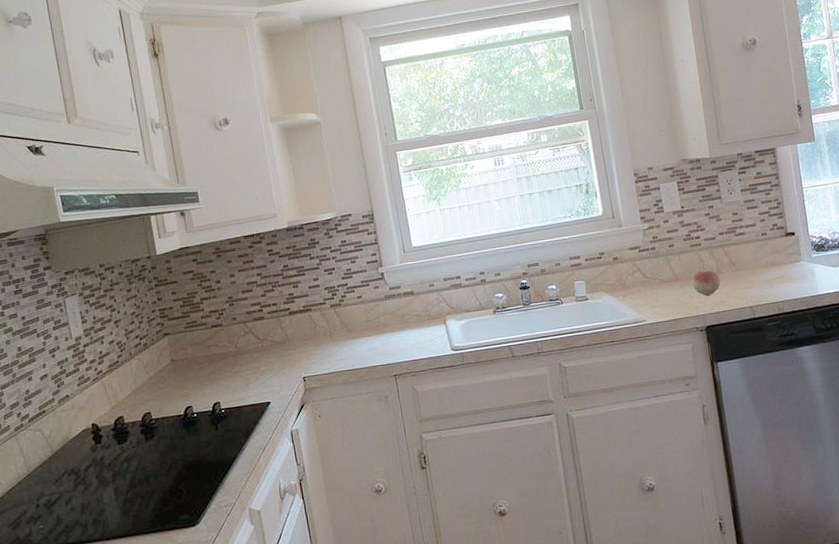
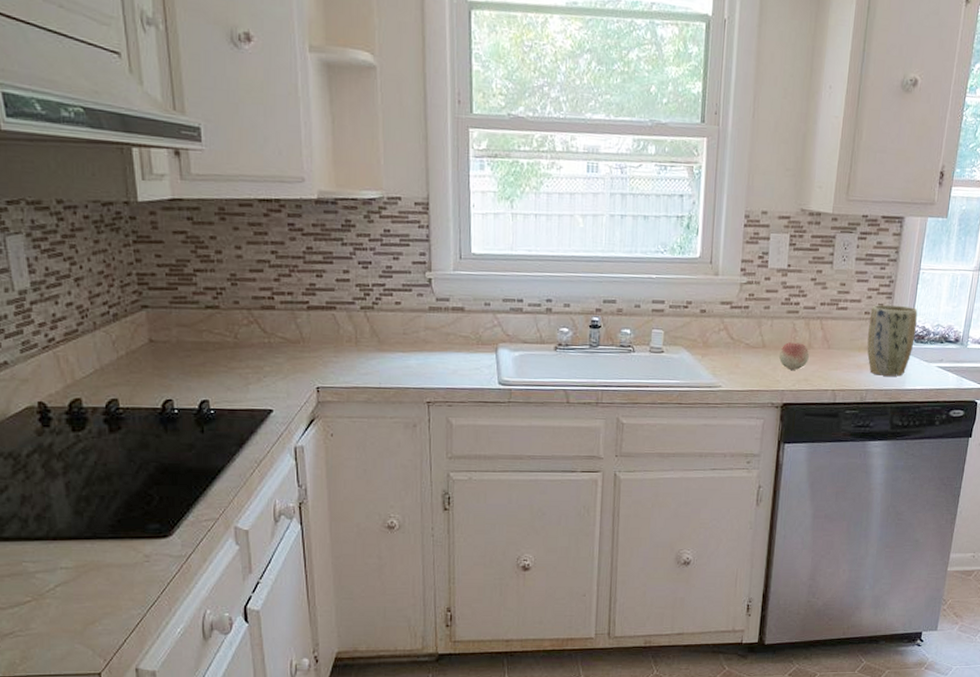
plant pot: none [766,221,816,287] -> present [867,304,918,376]

